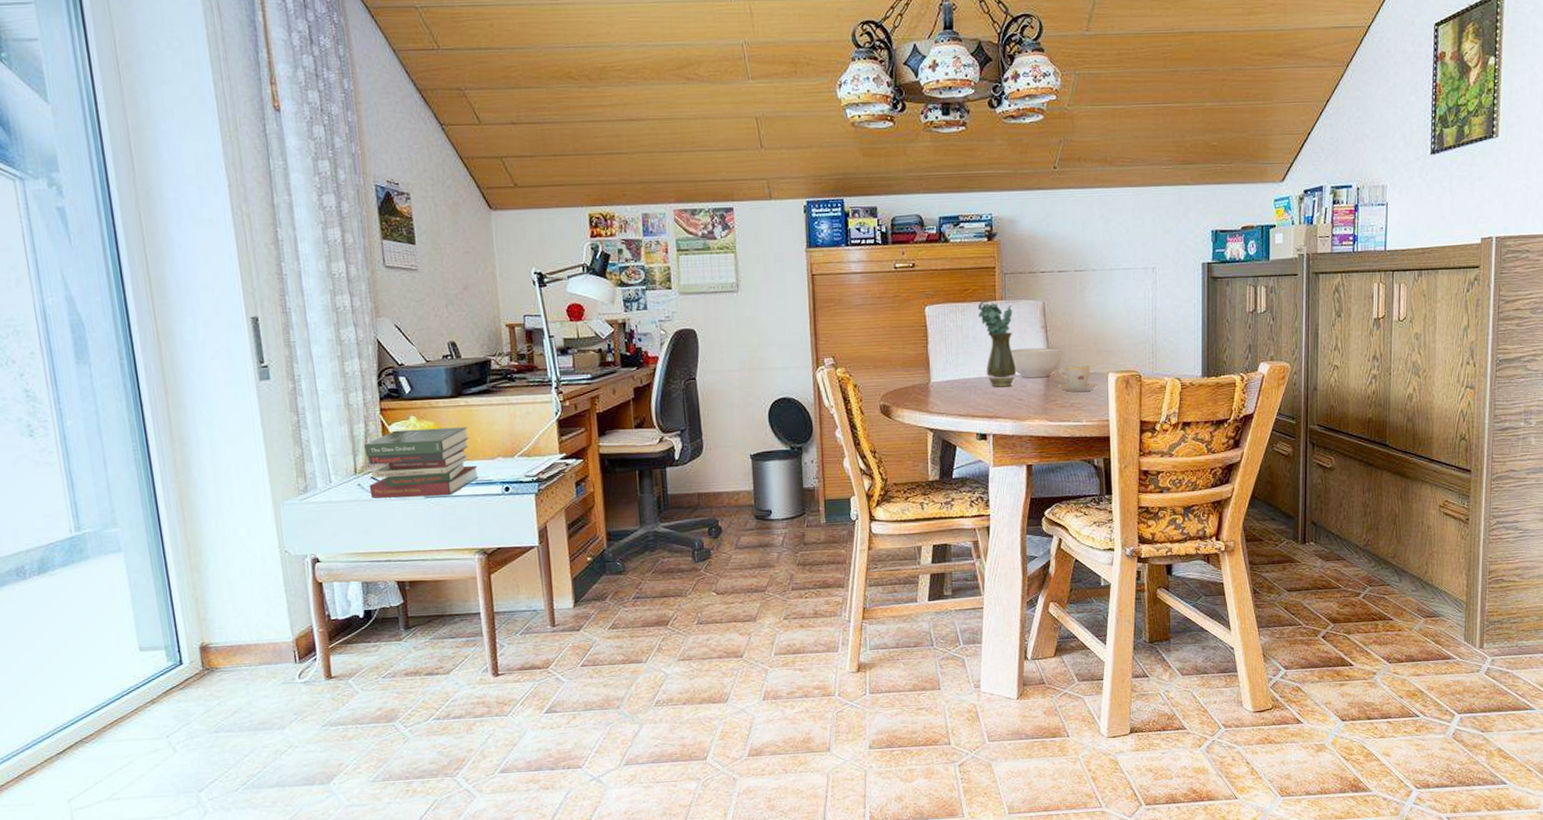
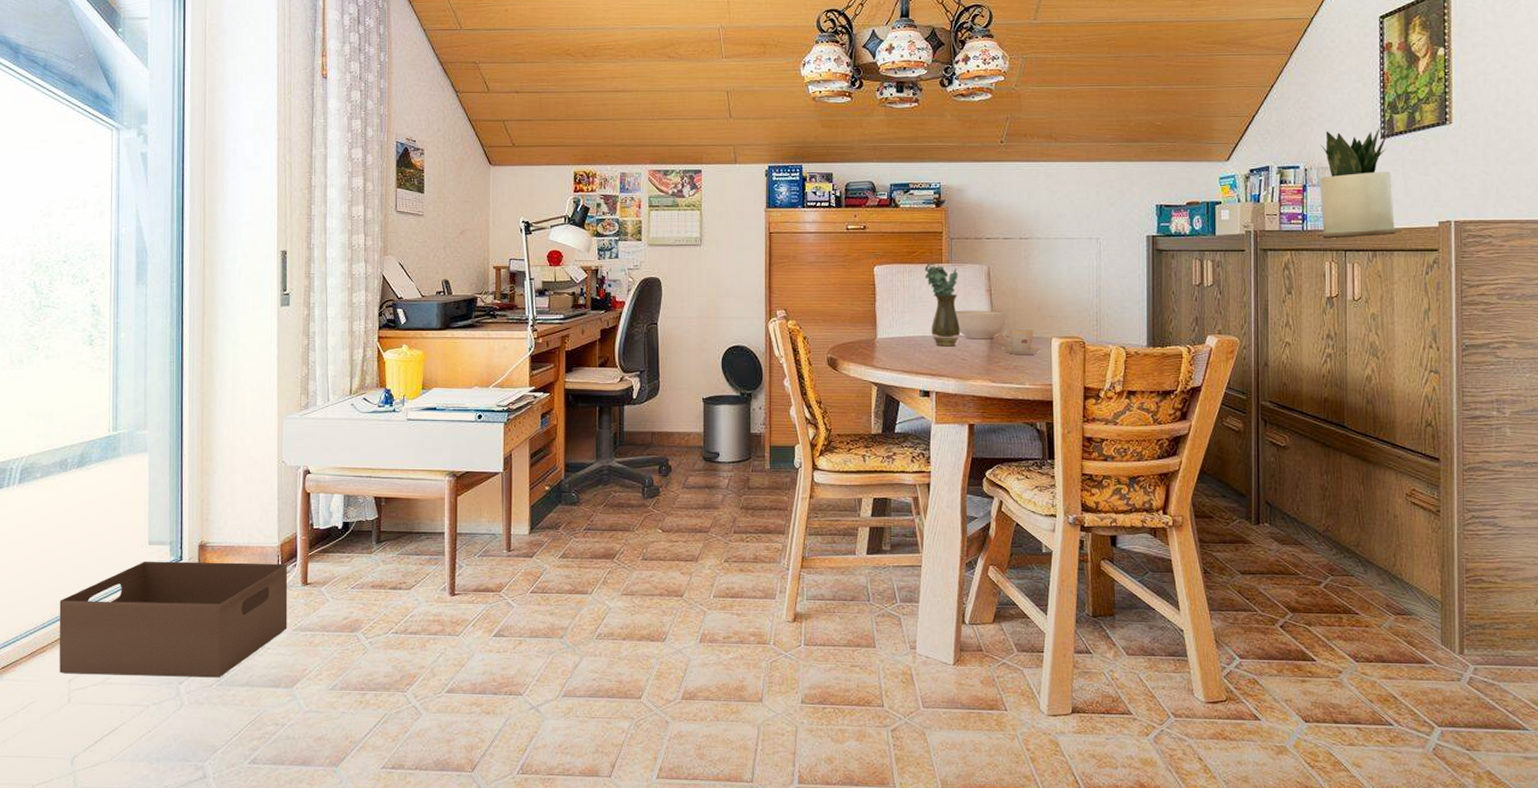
storage basket: none [42,658,315,794] -> present [59,561,288,678]
books: present [364,427,479,498] -> none [361,357,456,420]
planter: none [1366,141,1447,260] -> present [1316,126,1403,239]

